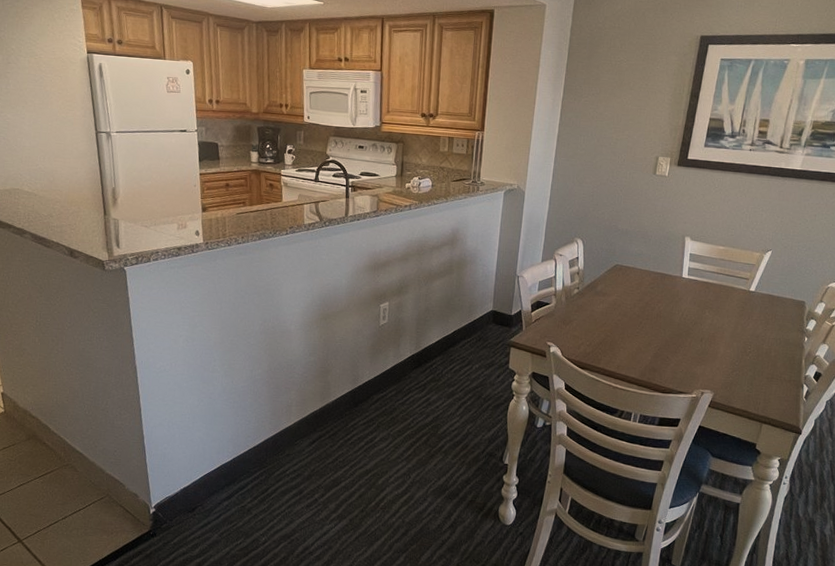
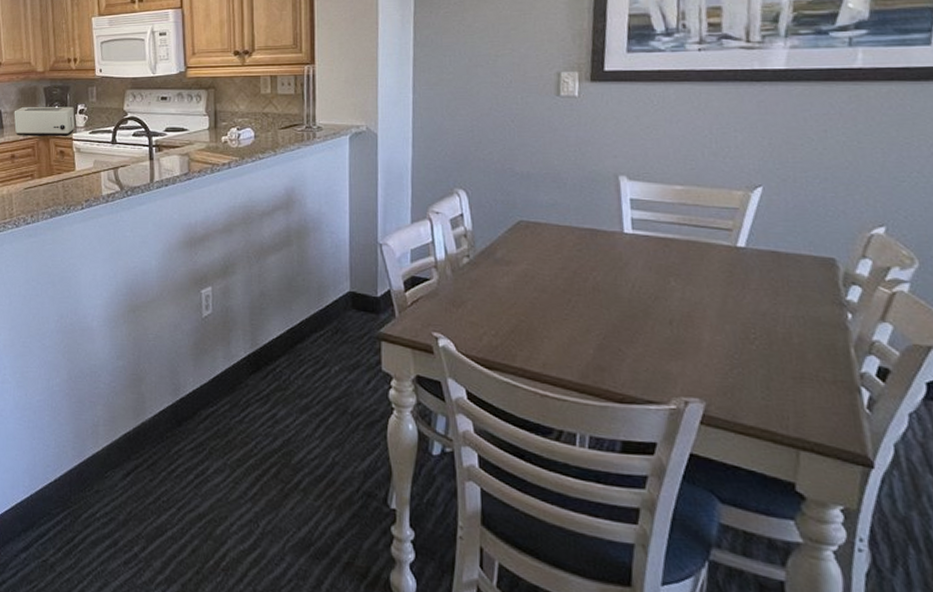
toaster: none [229,143,284,172] -> present [14,107,75,136]

